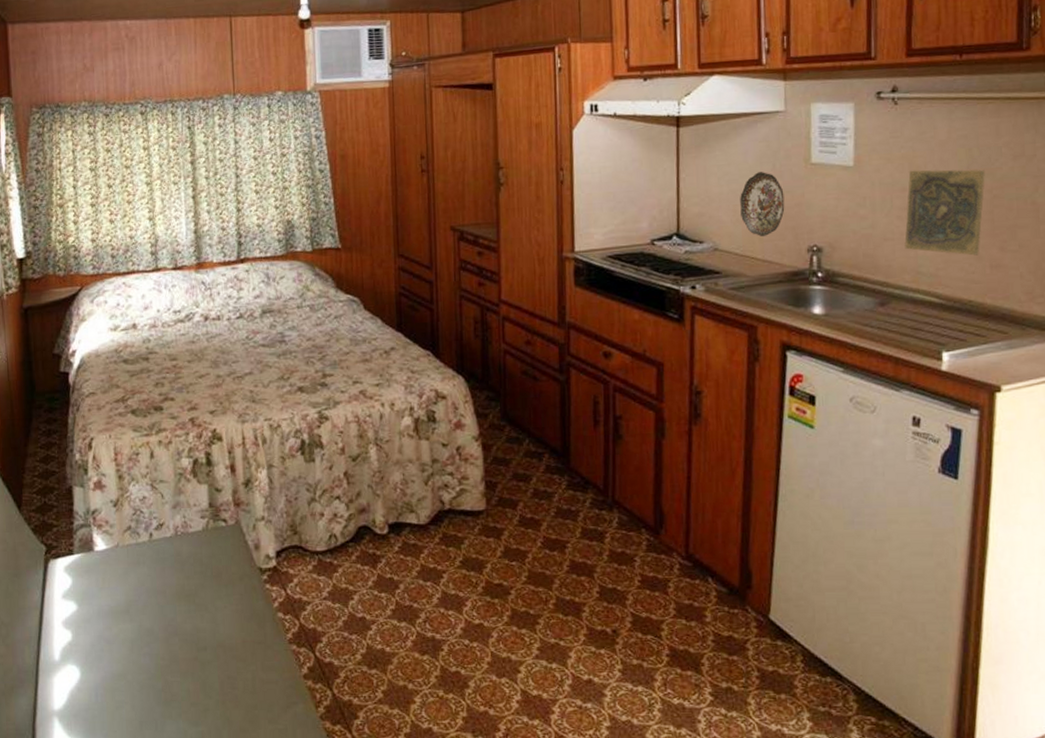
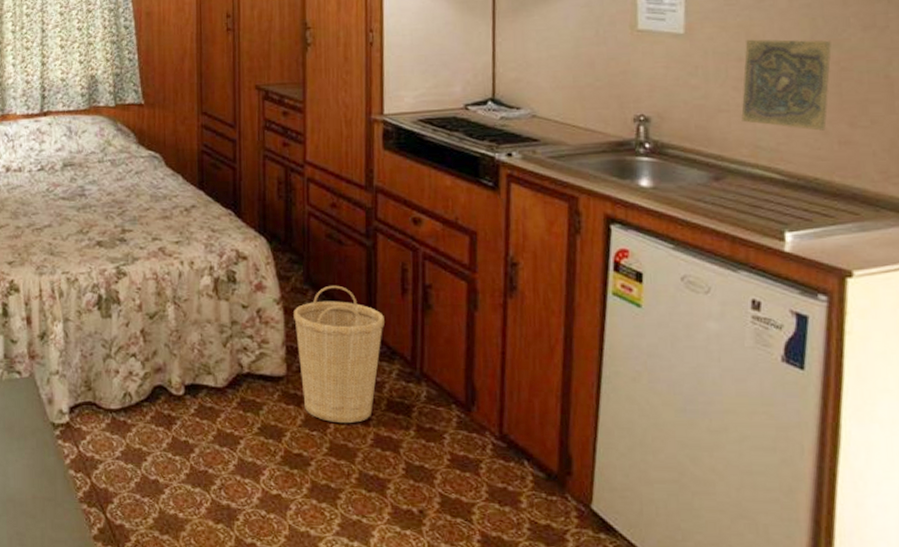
basket: none [492,420,578,553] -> present [294,285,384,424]
decorative plate: present [740,172,785,236] -> none [560,38,609,104]

